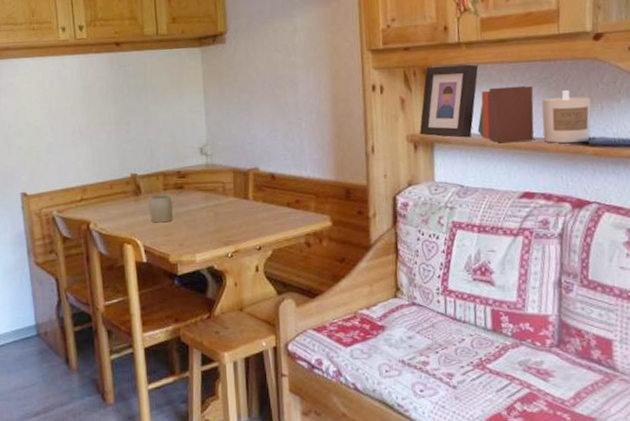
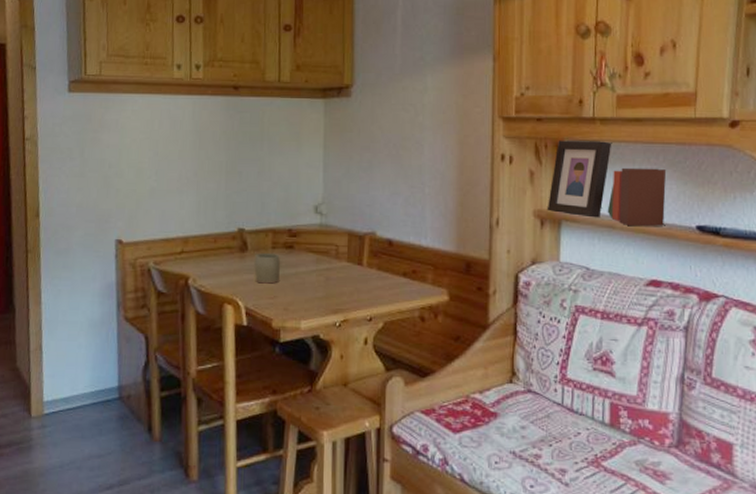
candle: present [541,90,592,144] -> none [673,177,724,233]

